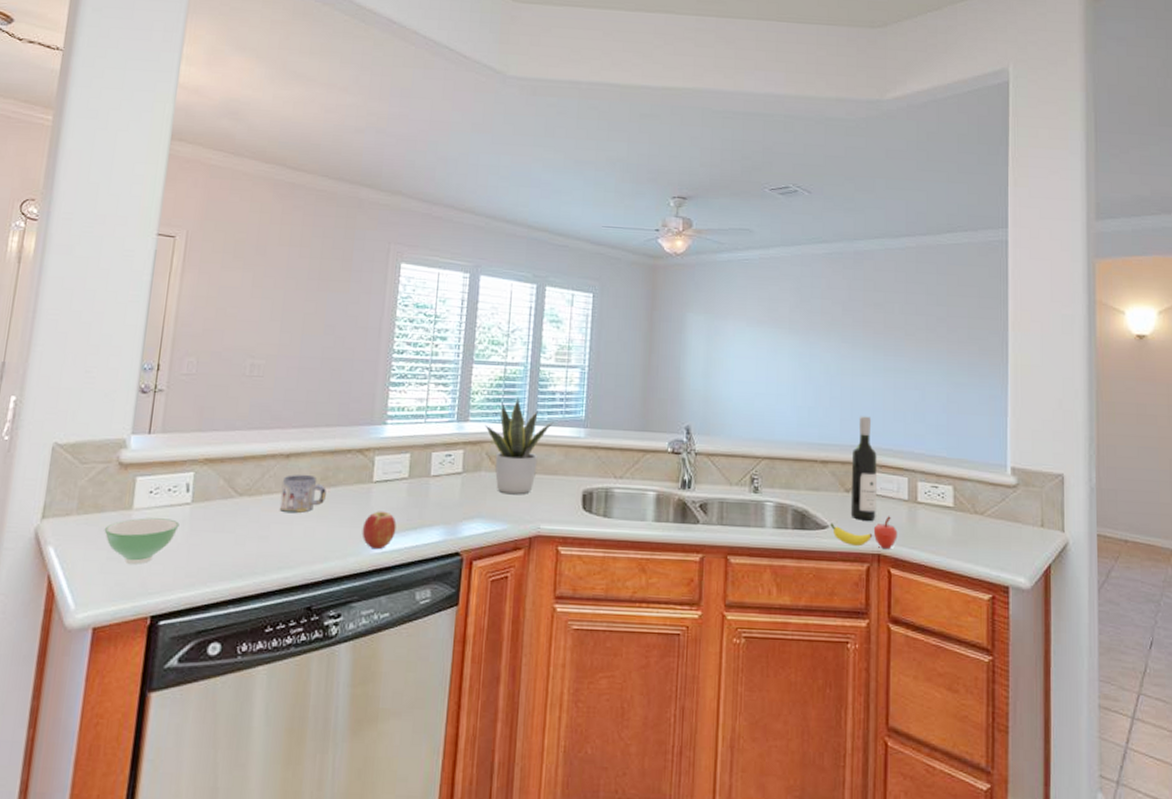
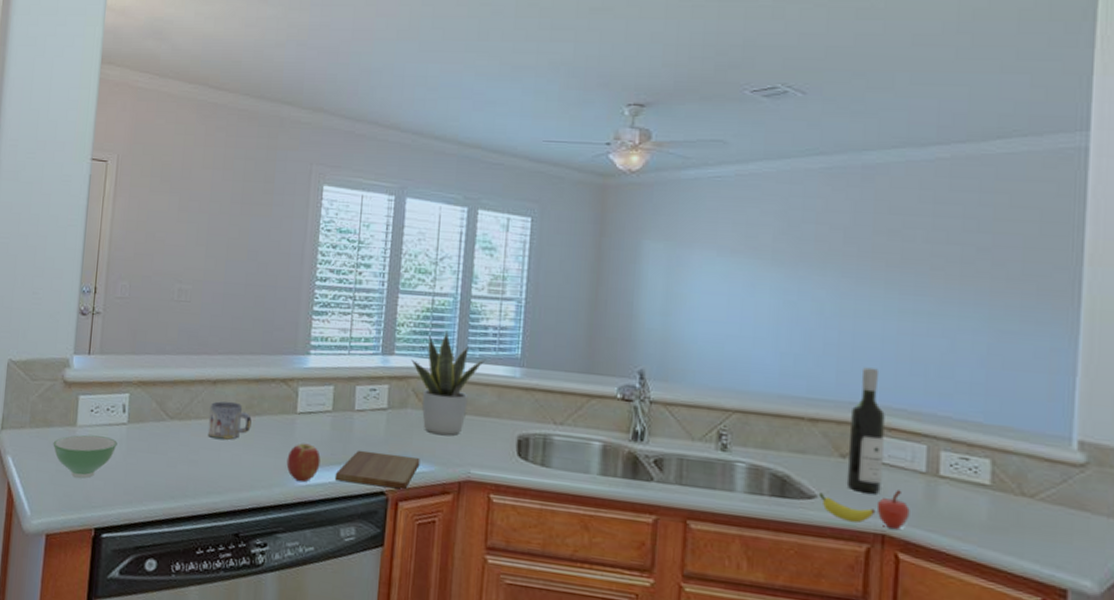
cutting board: none [410,514,494,549] -> present [334,450,420,490]

